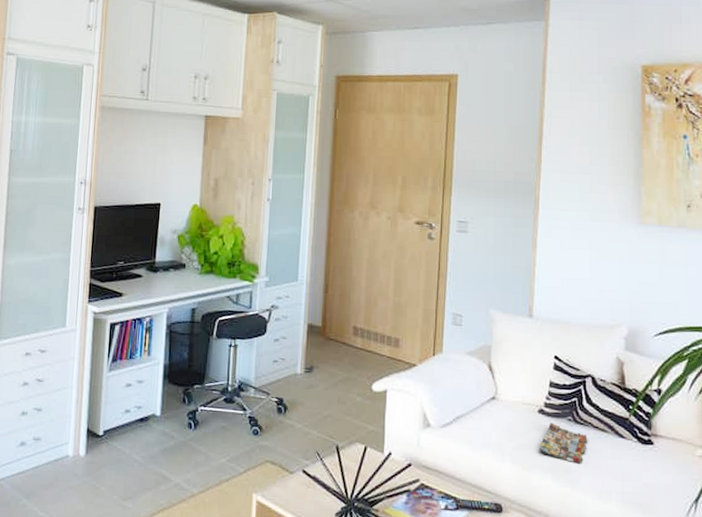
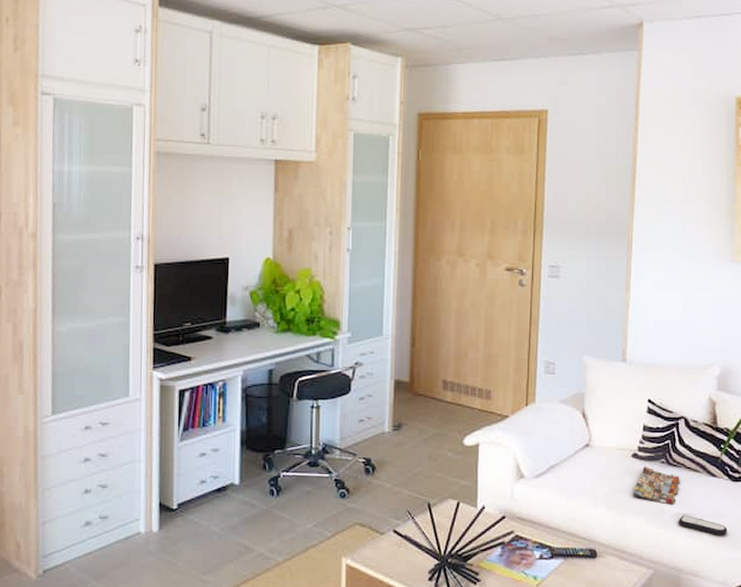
remote control: none [585,475,637,500] -> present [678,515,728,536]

